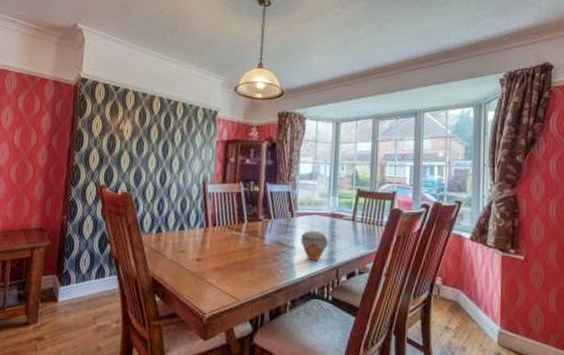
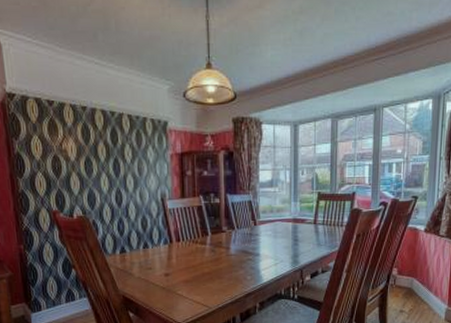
jar: present [300,230,329,261] -> none [264,236,292,265]

